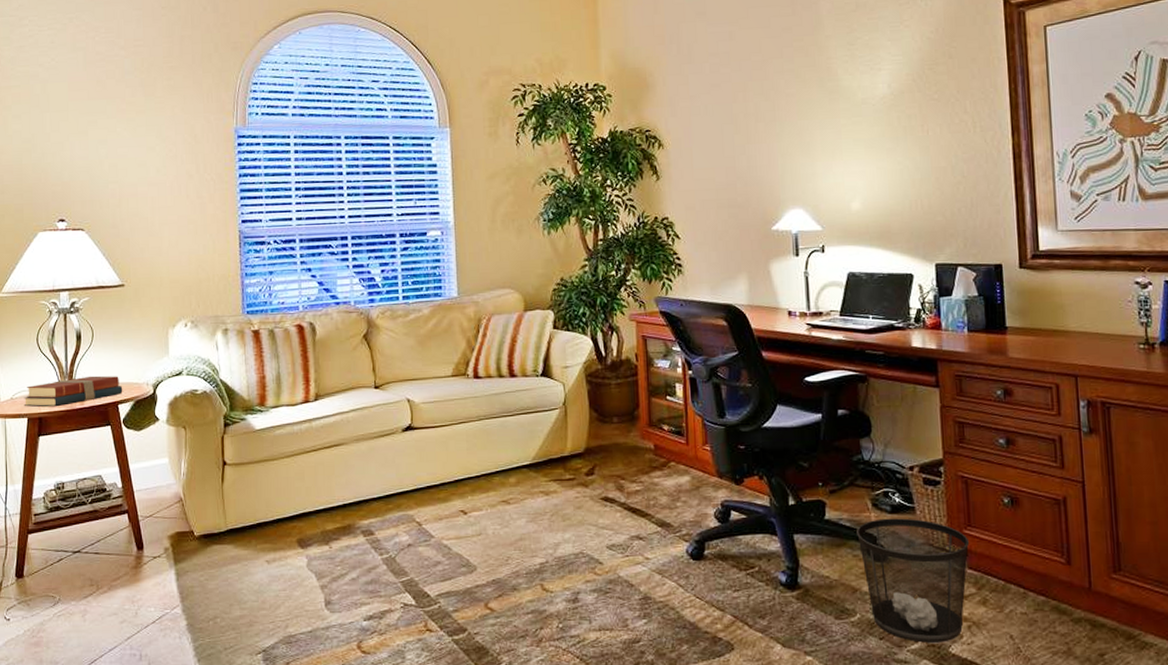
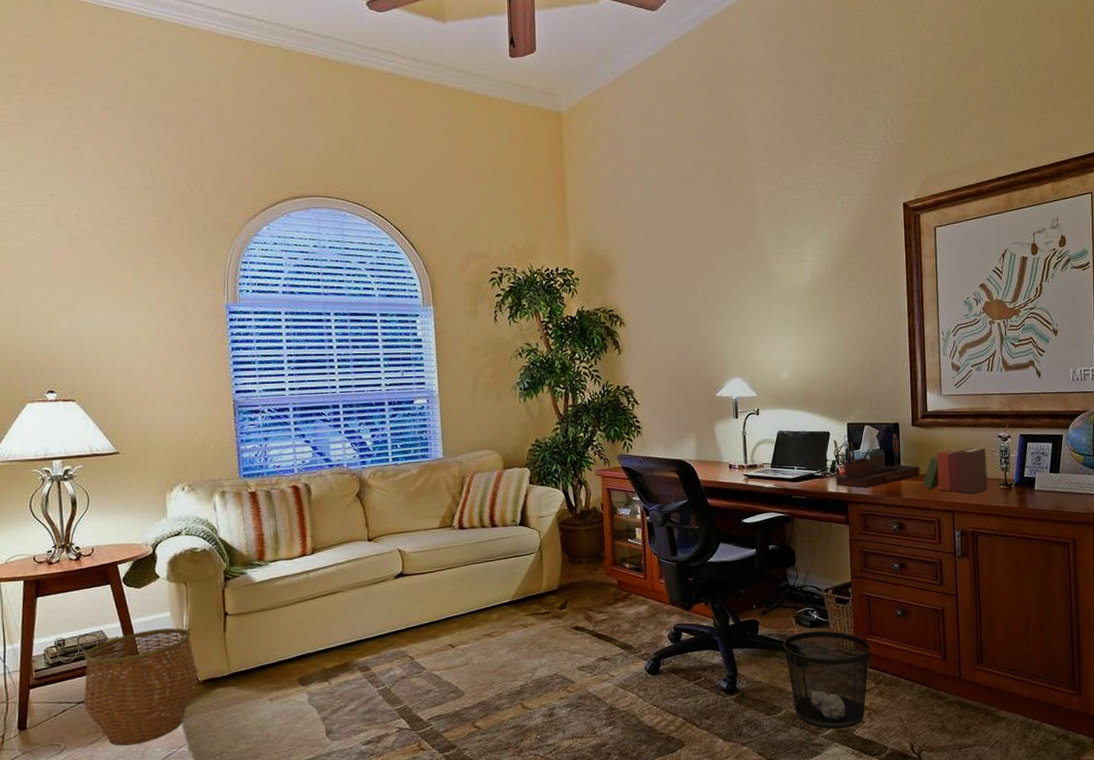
books: present [23,375,123,407] -> none [18,538,122,570]
basket: none [79,476,194,602] -> present [82,628,198,746]
desk organizer: none [922,277,1032,343] -> present [836,433,921,488]
books: none [1034,297,1122,355] -> present [922,448,988,494]

